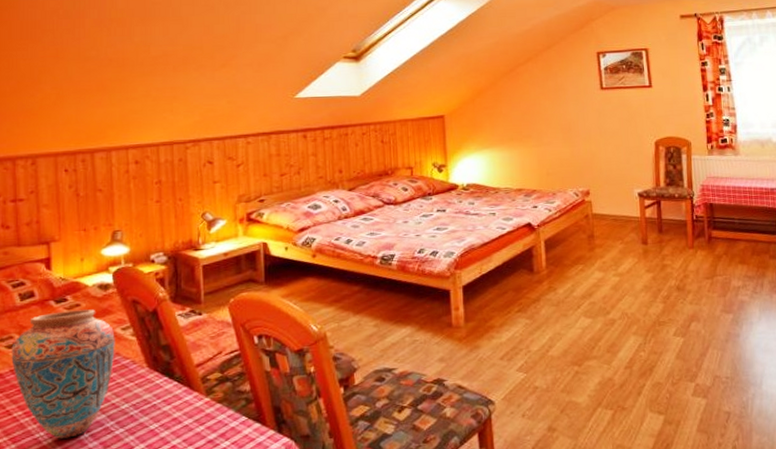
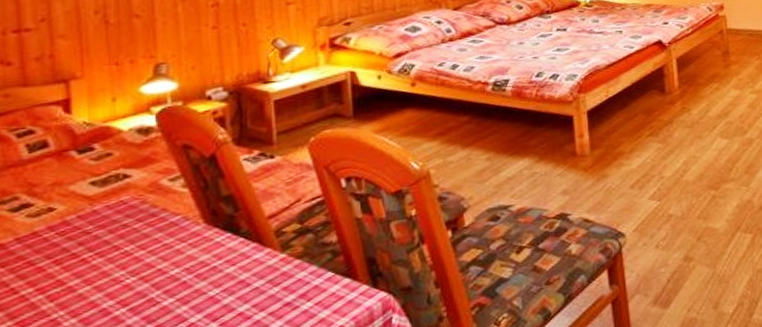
vase: present [11,309,115,439] -> none [16,158,161,318]

